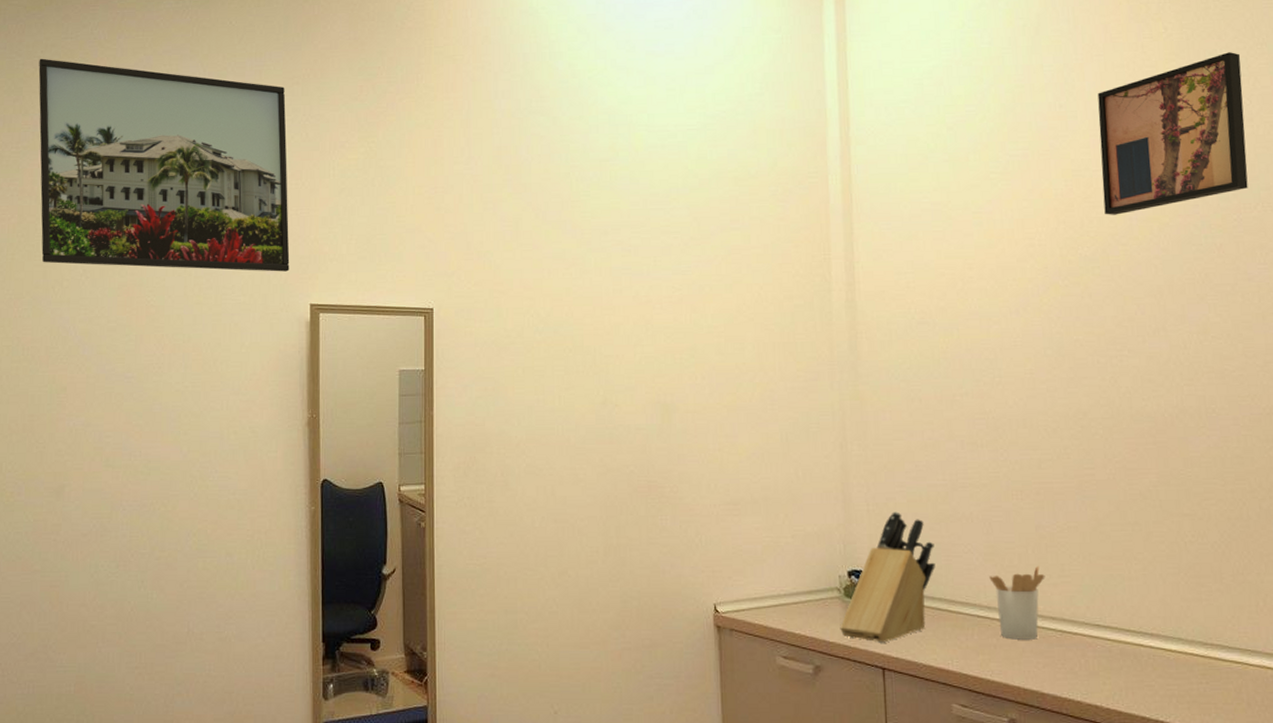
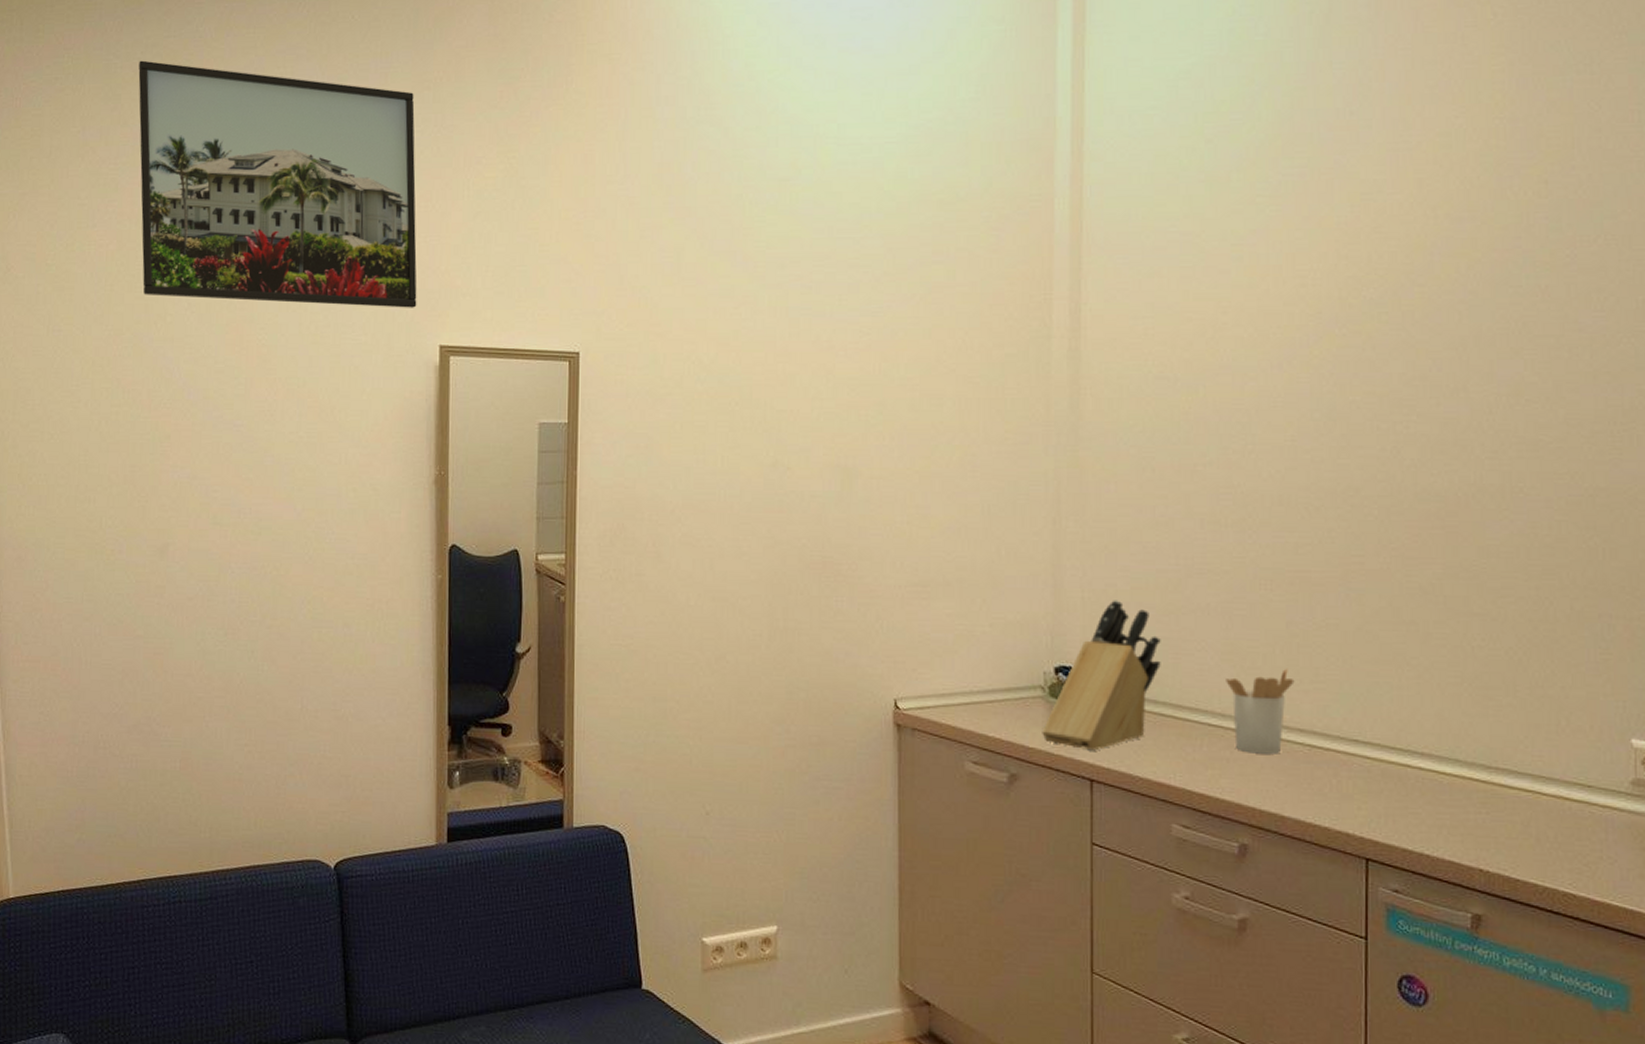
wall art: present [1097,52,1248,215] -> none [1398,44,1591,249]

